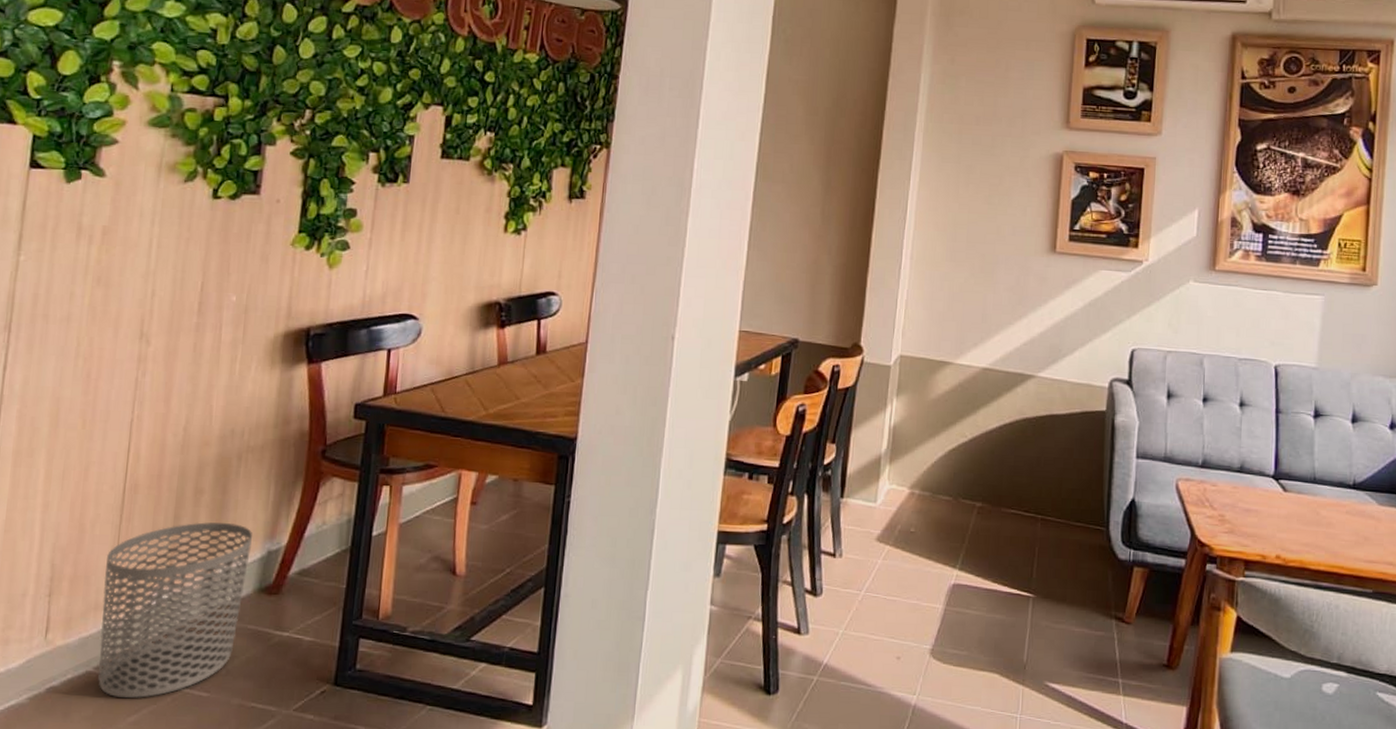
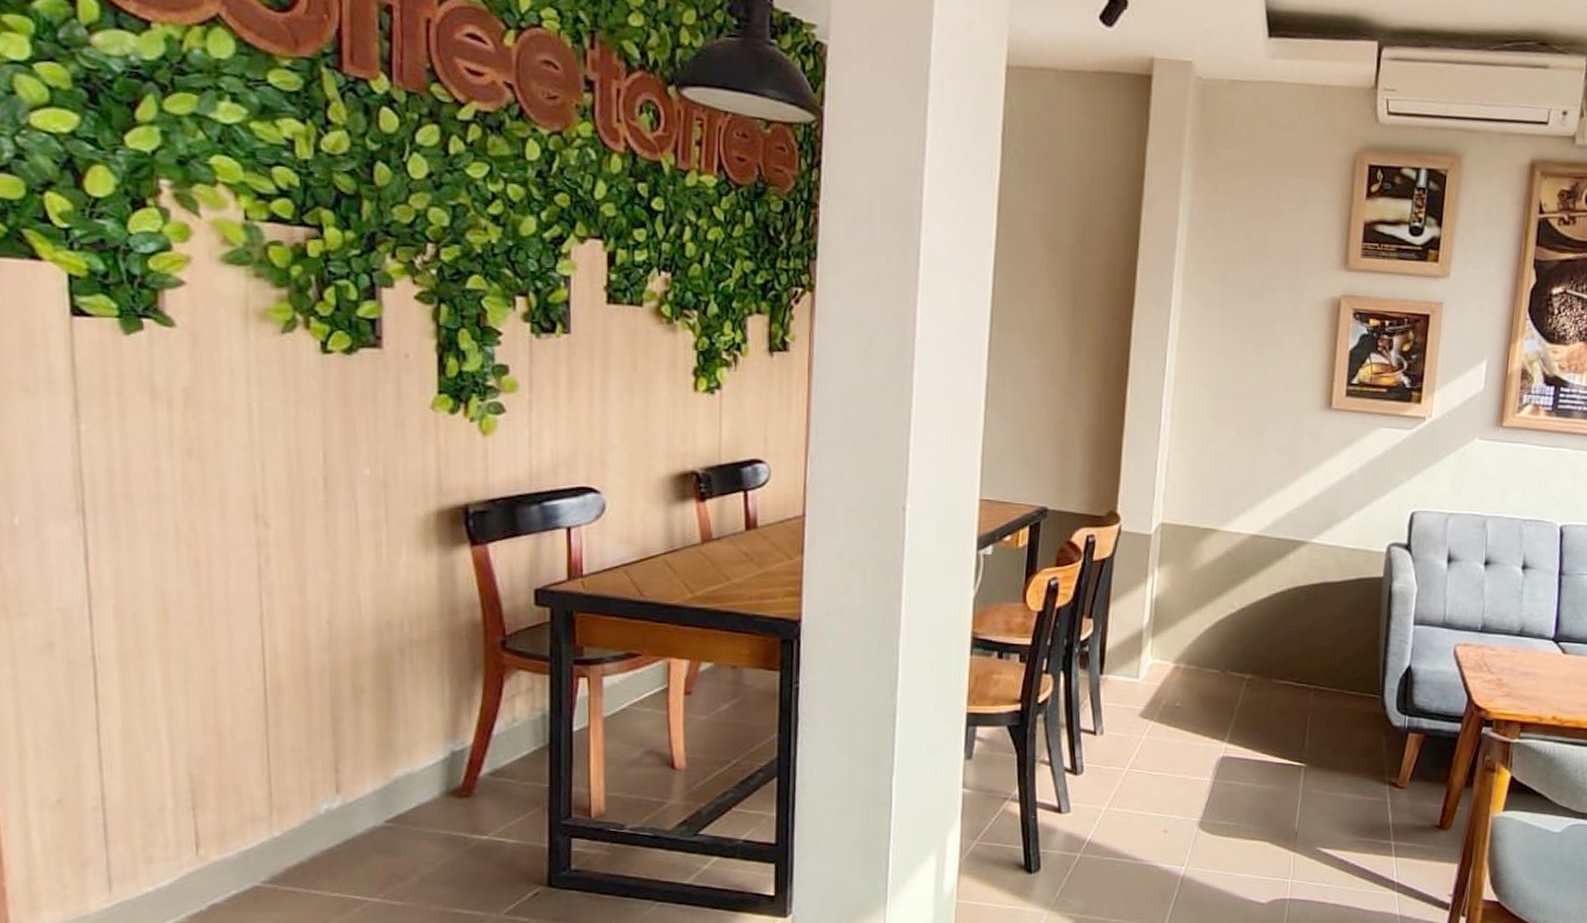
waste bin: present [98,522,253,699] -> none [257,724,431,912]

